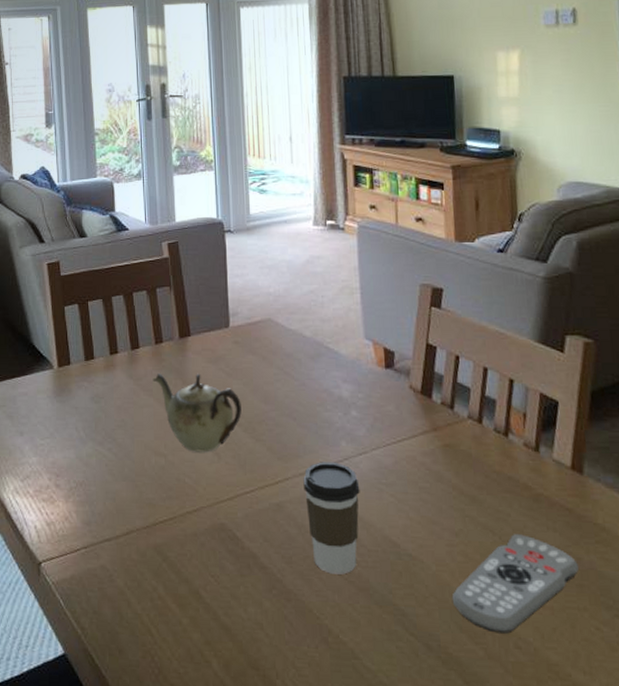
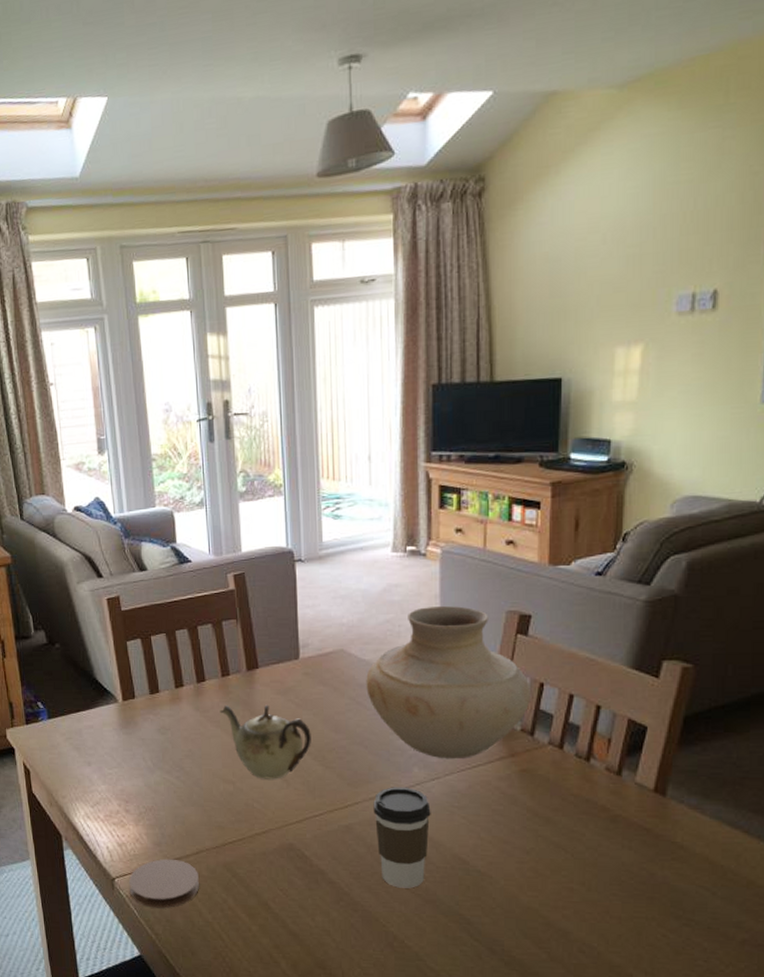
coaster: none [55,539,128,598] -> present [128,858,199,909]
vase: none [293,277,448,433] -> present [366,605,530,759]
remote control: present [451,534,579,634] -> none [518,852,651,940]

